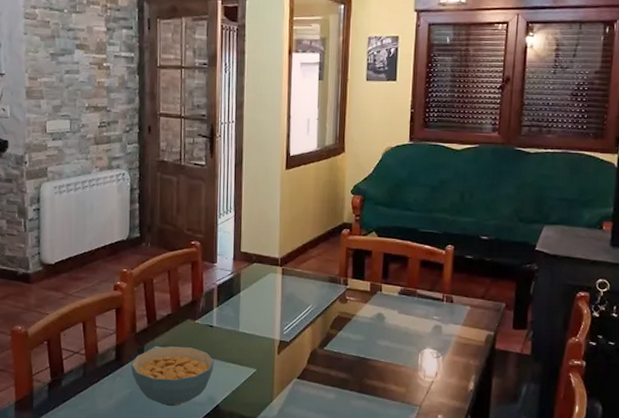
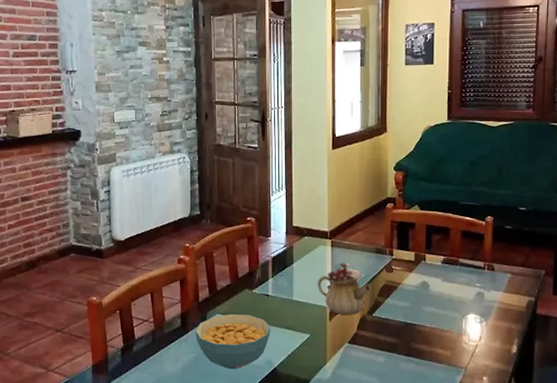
teapot: none [266,292,323,348] -> present [318,263,371,315]

